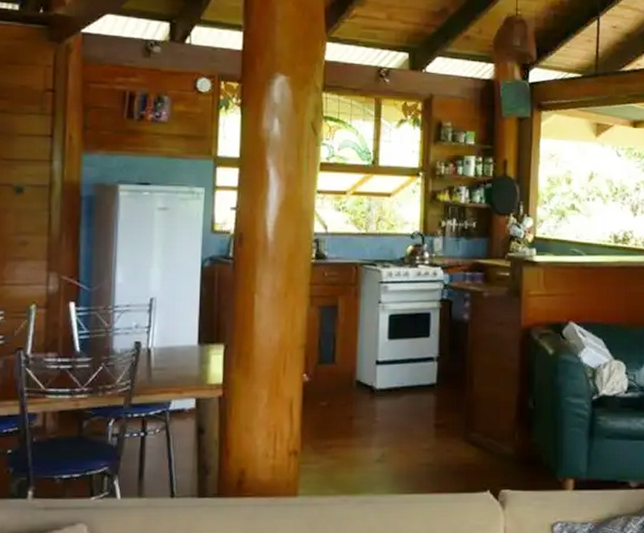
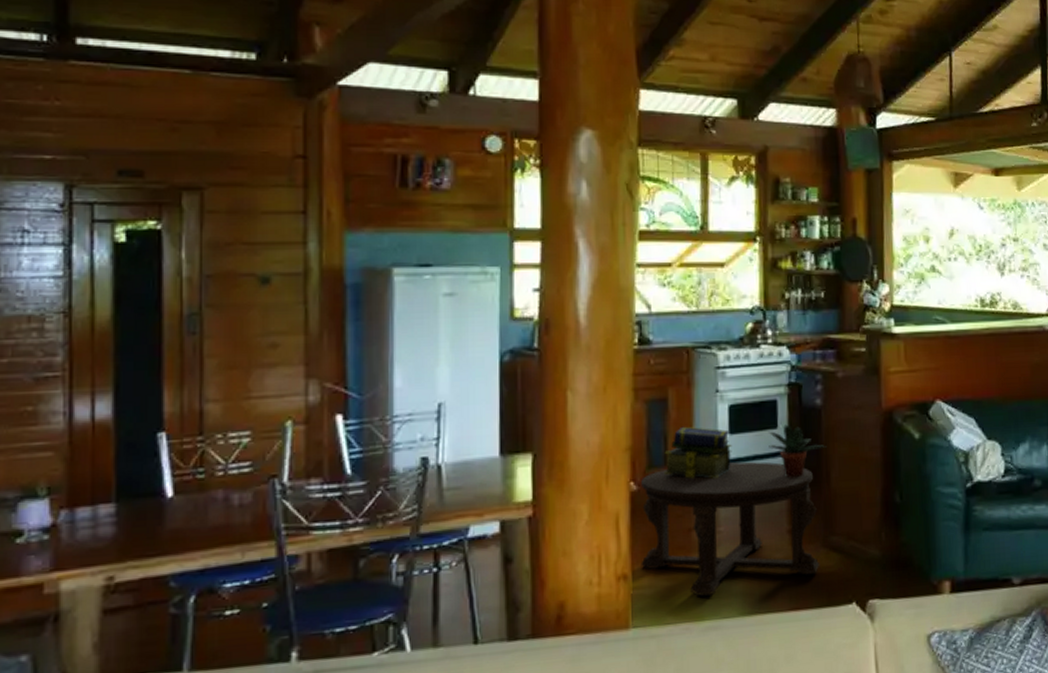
coffee table: none [309,363,460,475] -> present [641,461,819,597]
stack of books: none [331,330,390,376] -> present [663,426,732,479]
potted plant: none [421,334,471,379] -> present [768,424,827,477]

